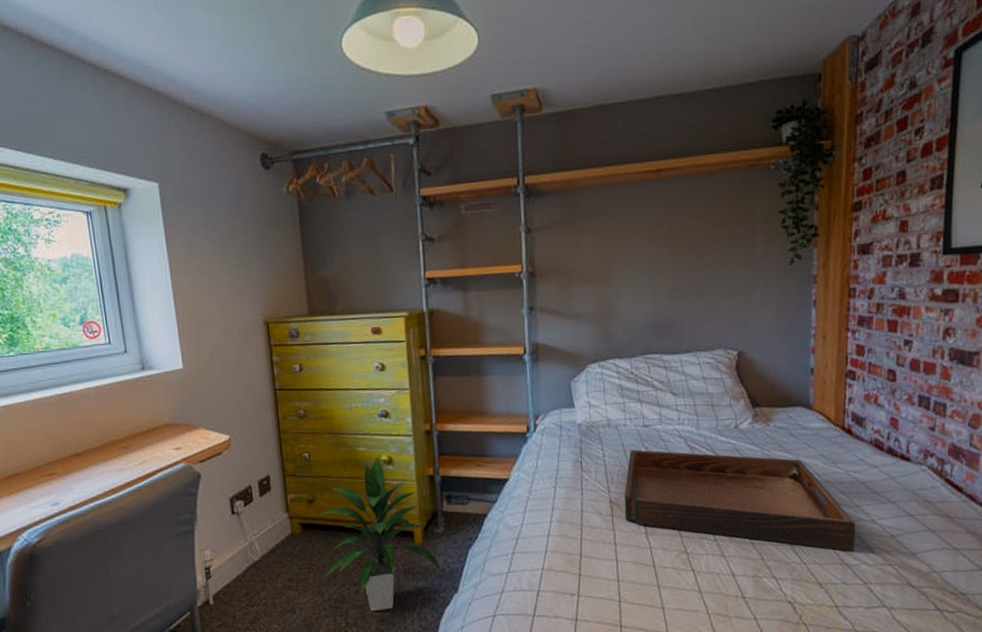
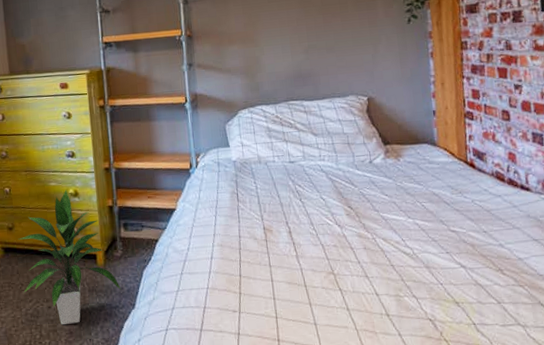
serving tray: present [624,449,856,551] -> none [276,182,487,273]

